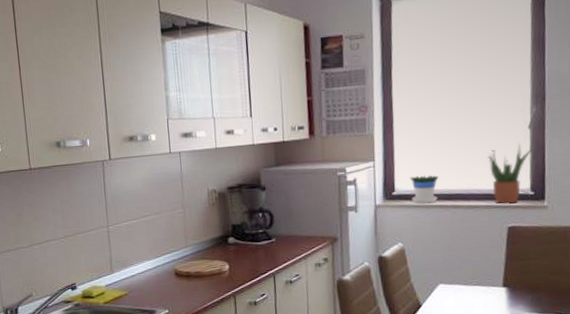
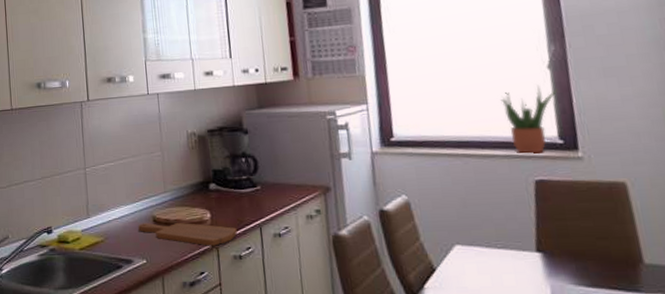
cutting board: none [160,274,253,295] -> present [138,223,237,246]
flowerpot: present [409,175,439,205] -> none [409,120,445,153]

